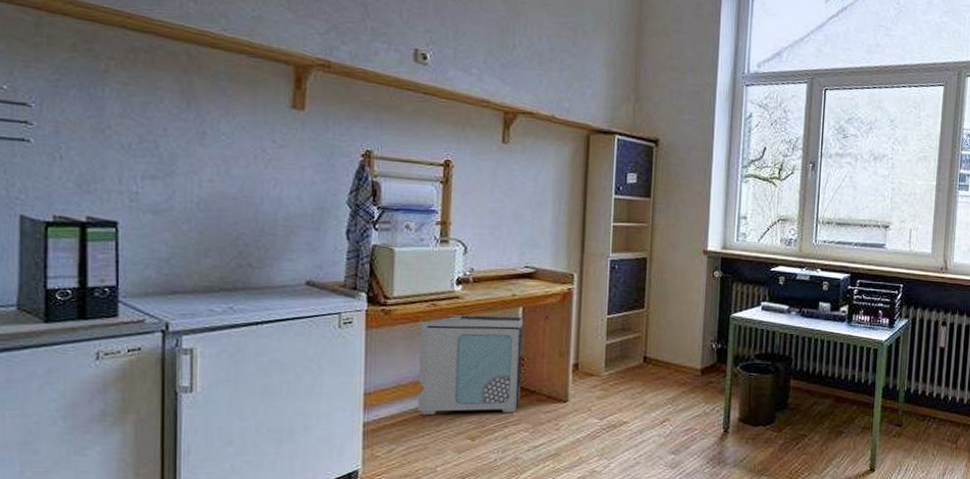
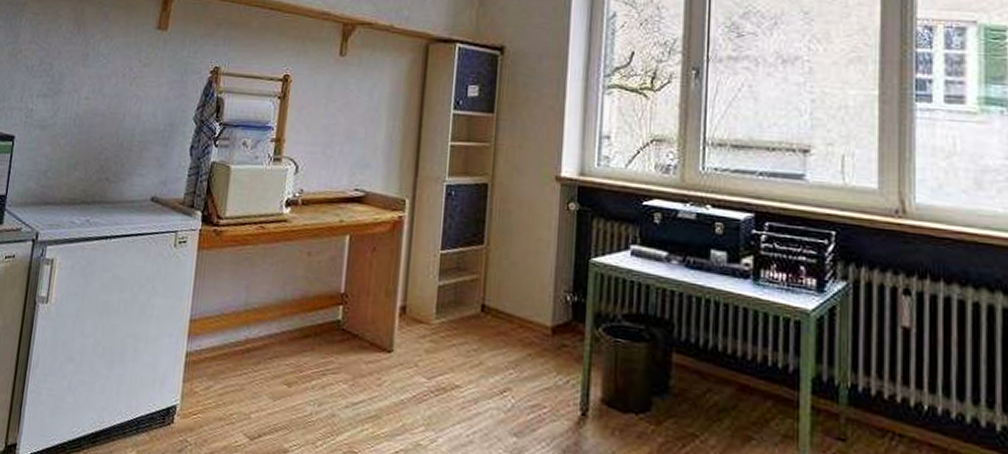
air purifier: present [417,315,524,414] -> none [237,239,350,359]

